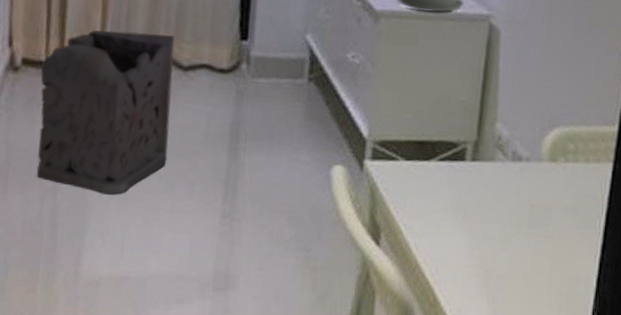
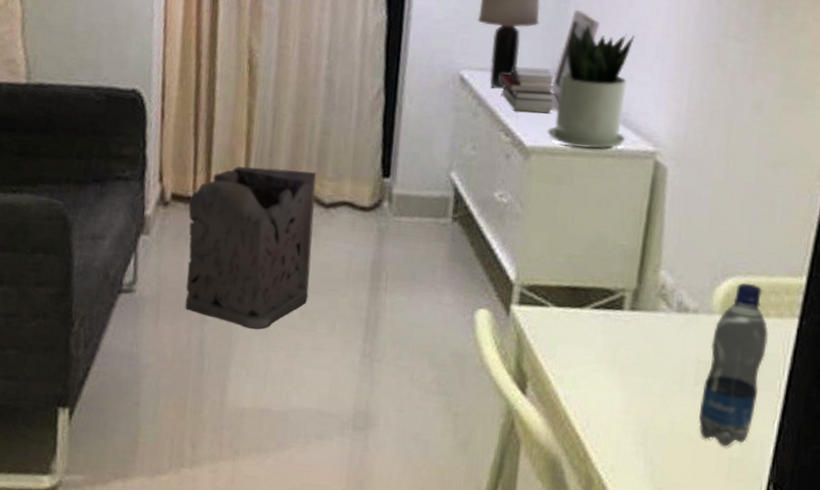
bottle: none [532,132,589,282] -> present [698,283,768,447]

